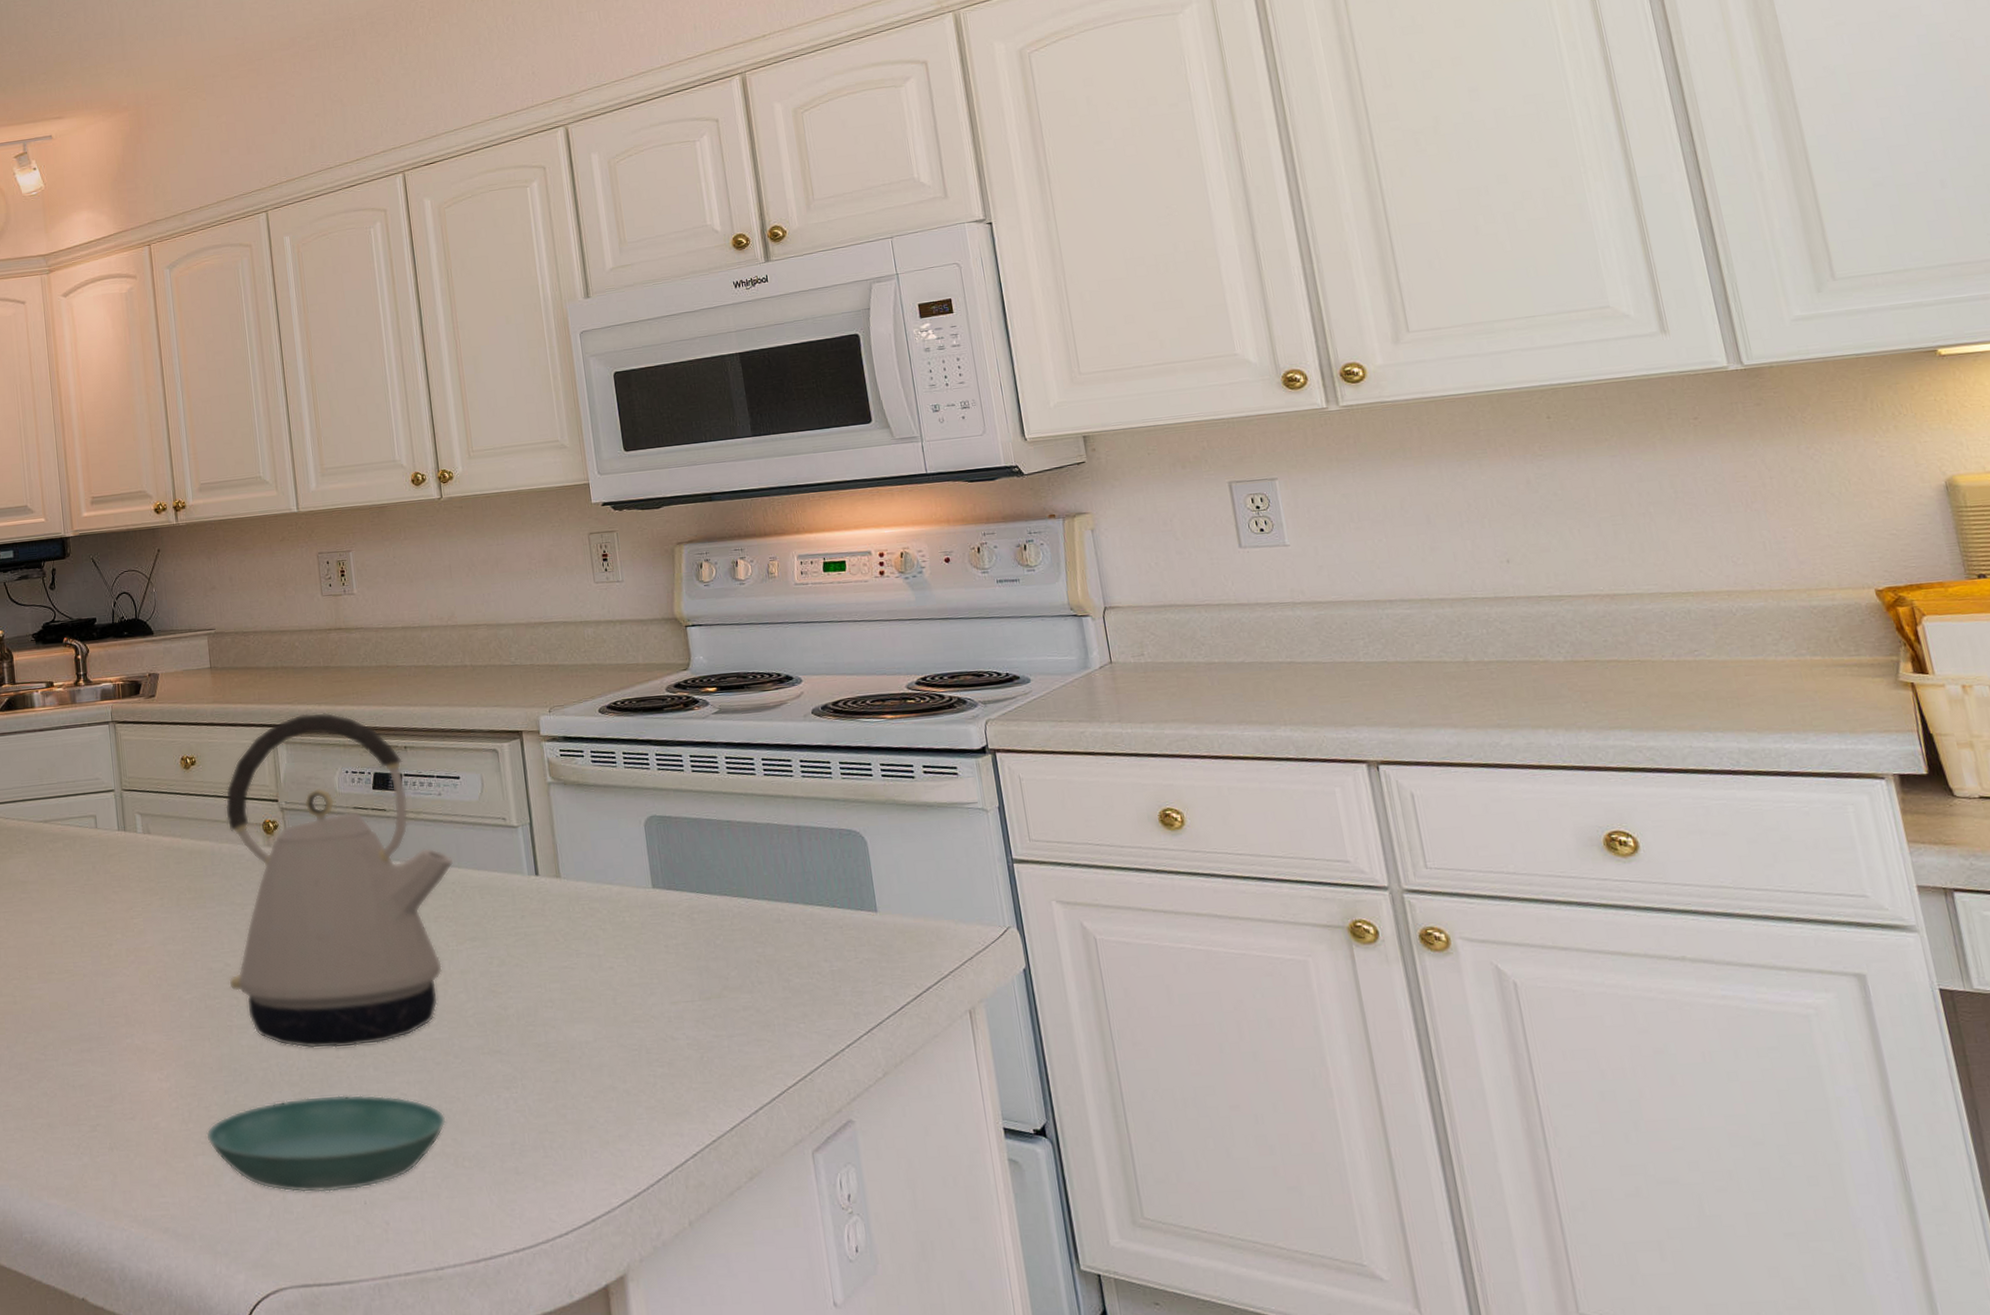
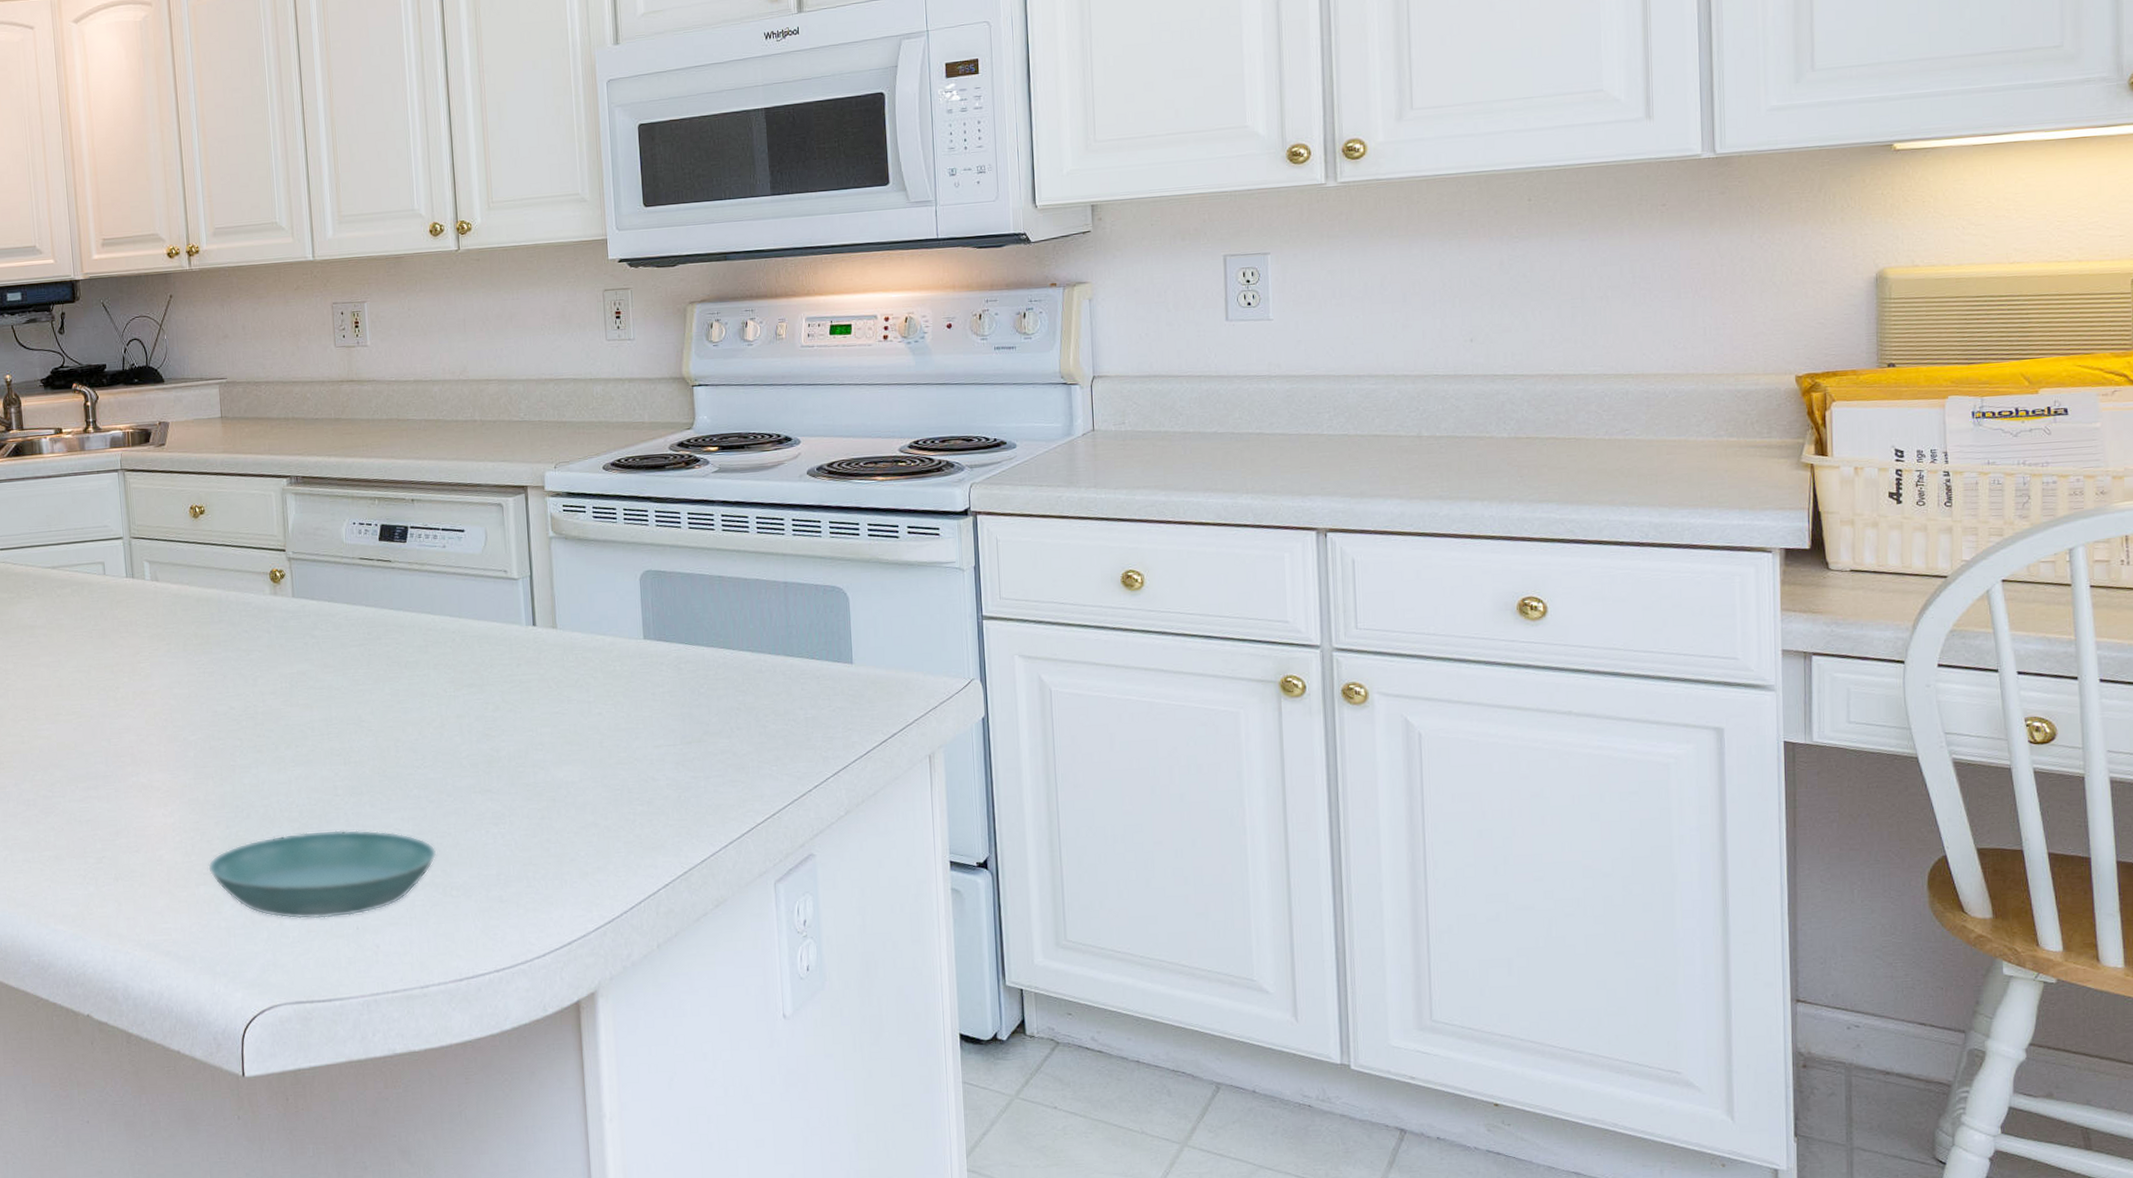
kettle: present [225,712,454,1049] -> none [232,464,455,787]

